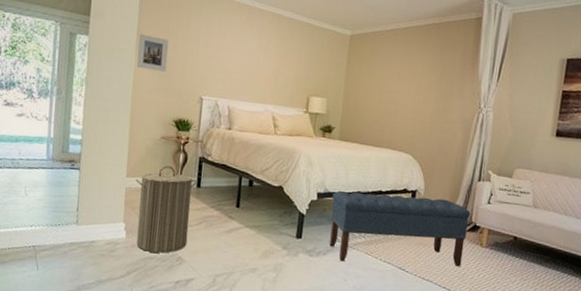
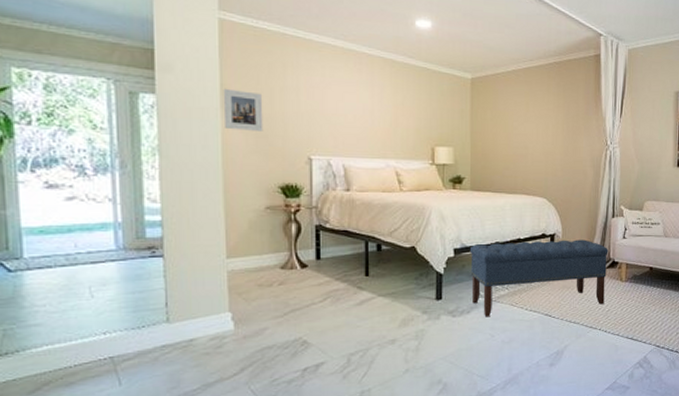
laundry hamper: present [136,165,197,253] -> none [239,239,316,341]

